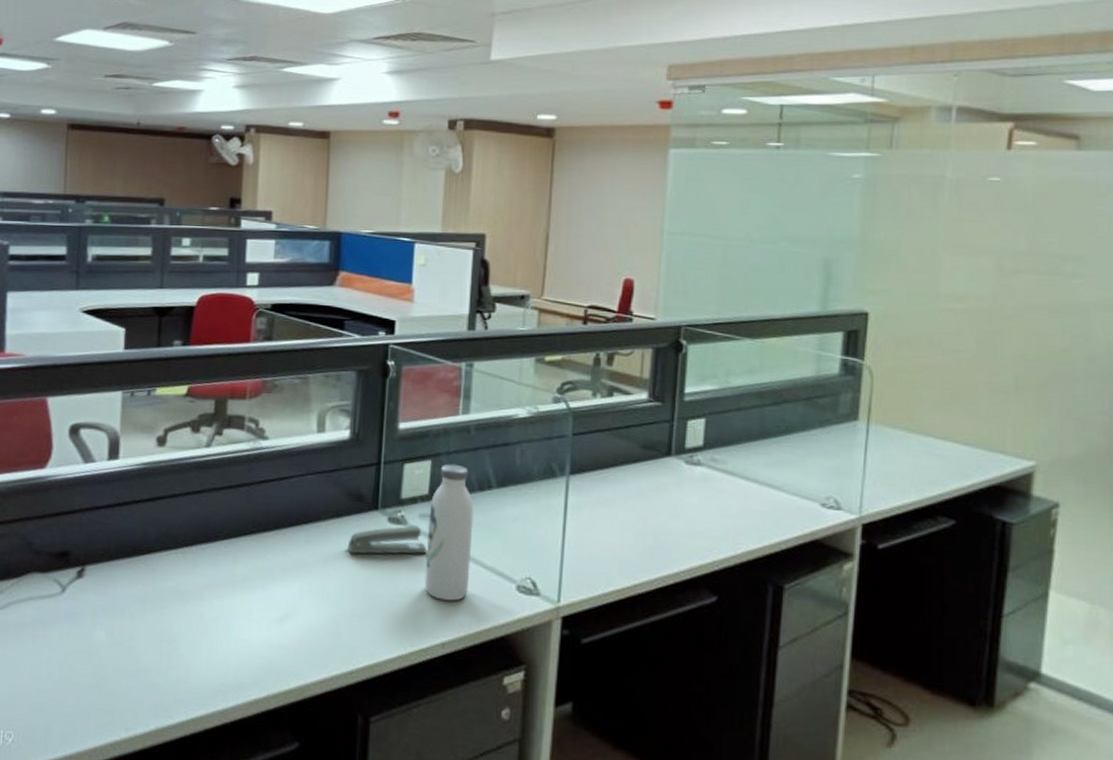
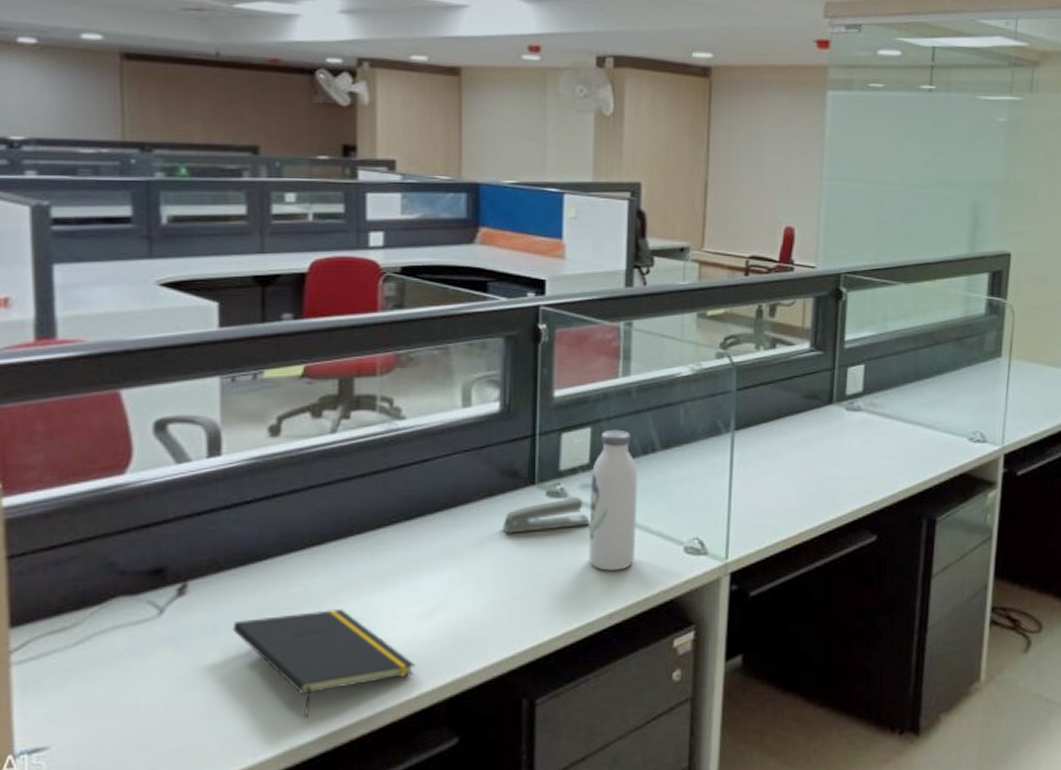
notepad: none [117,605,264,703] -> present [232,608,415,719]

